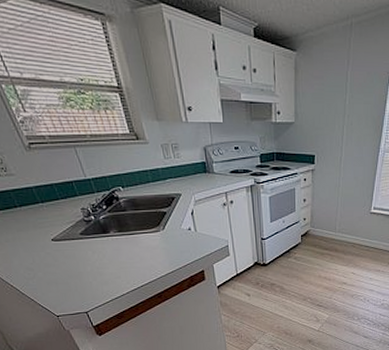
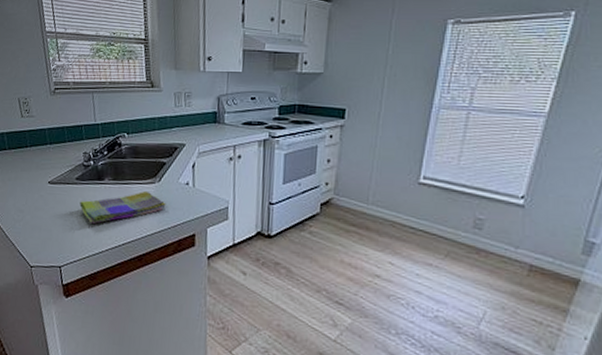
dish towel: none [90,238,174,272] -> present [79,190,166,224]

